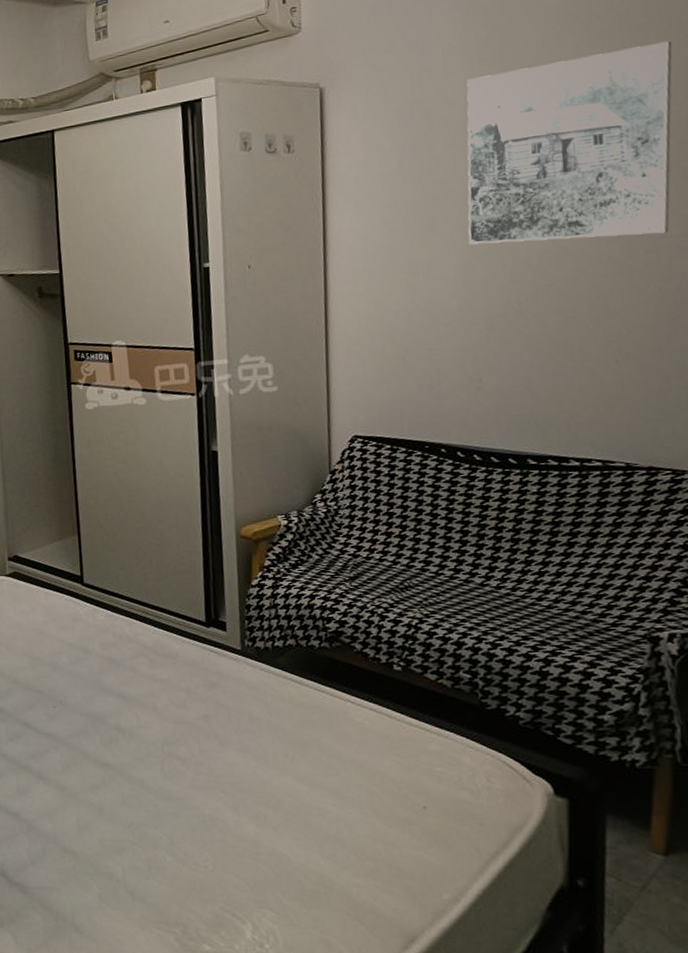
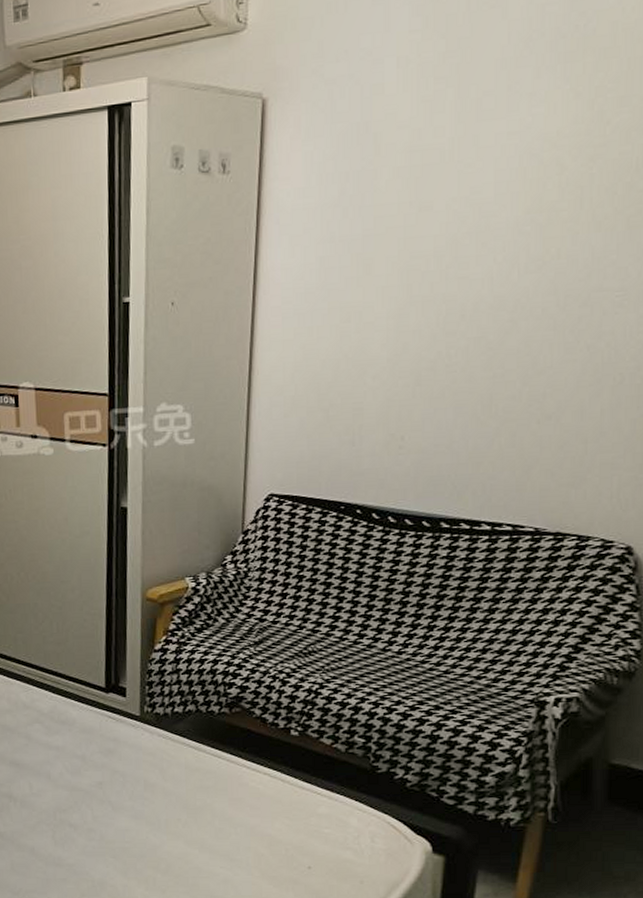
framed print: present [466,40,672,245] -> none [404,70,633,290]

